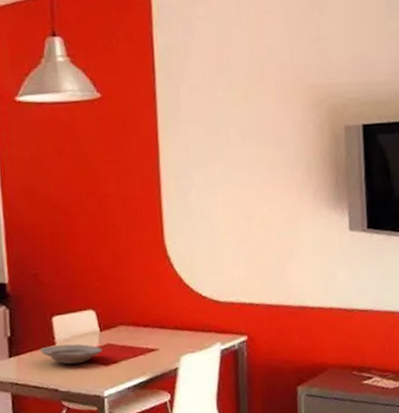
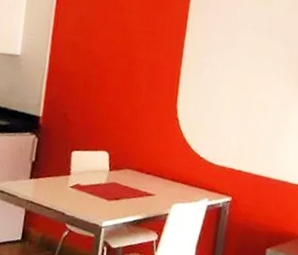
plate: present [40,344,102,365] -> none [56,175,108,195]

